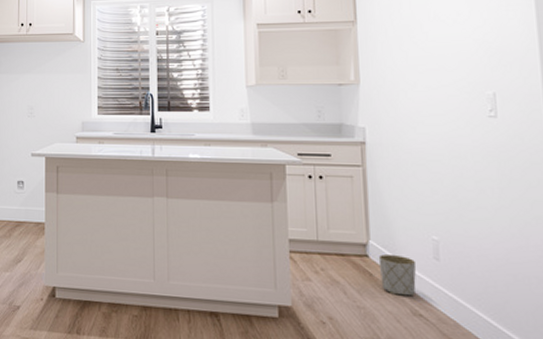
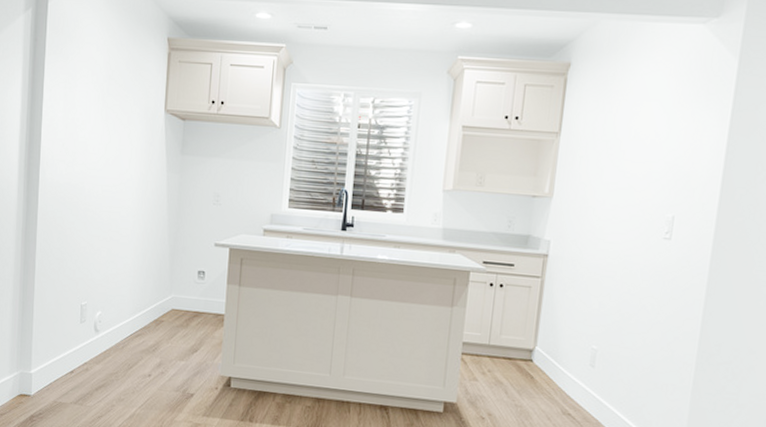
planter: present [378,254,416,297] -> none [539,360,573,398]

